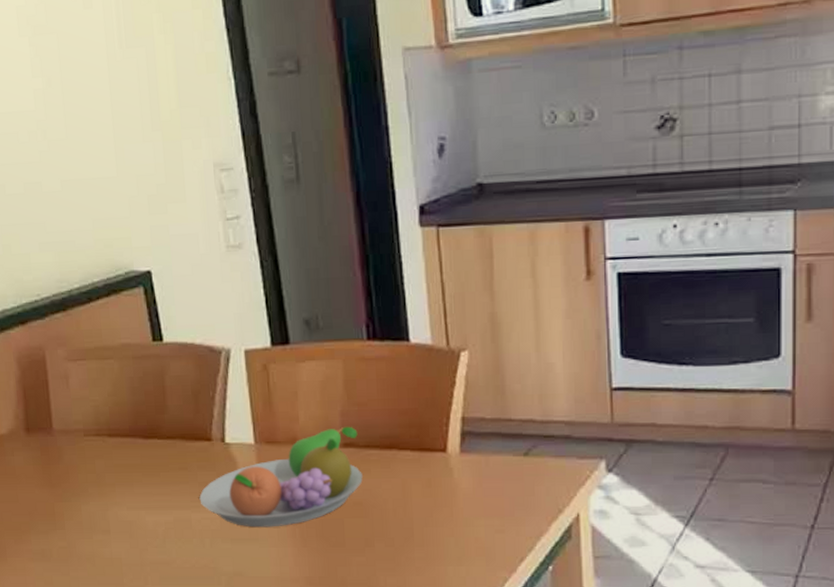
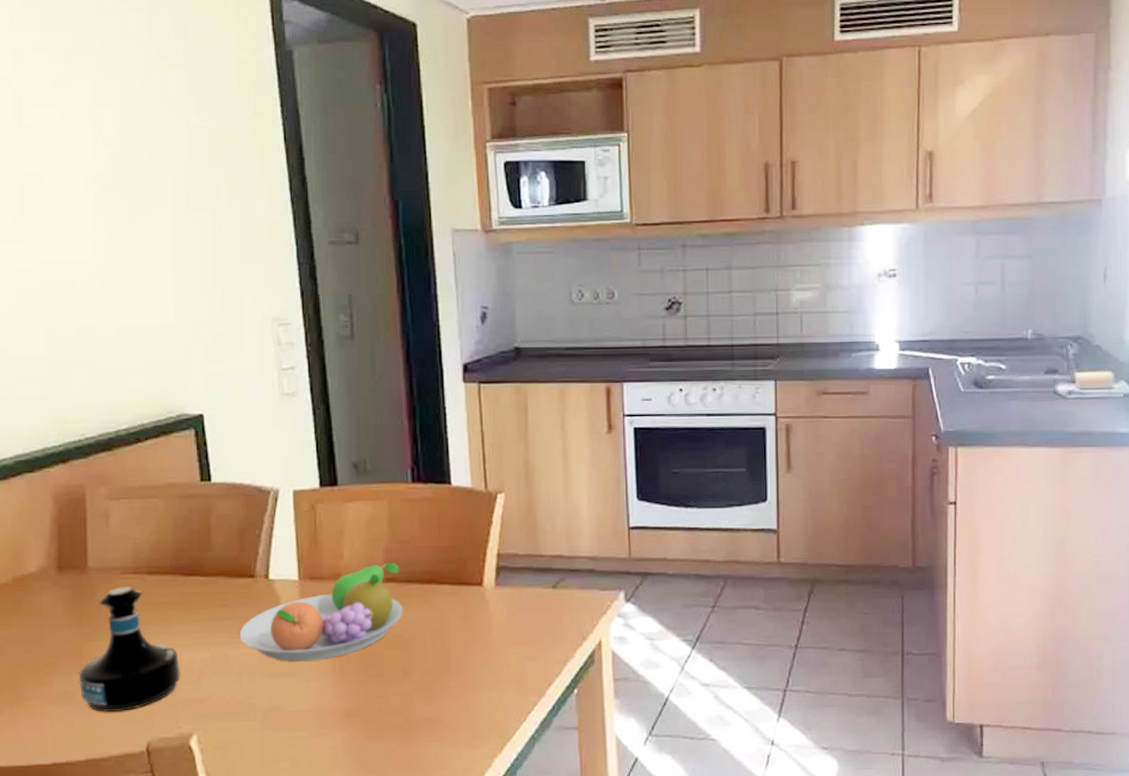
tequila bottle: none [52,449,146,571] -> present [78,587,180,712]

